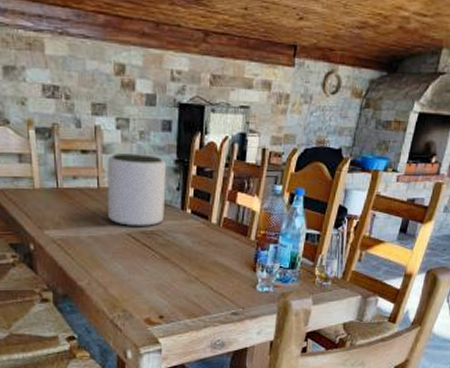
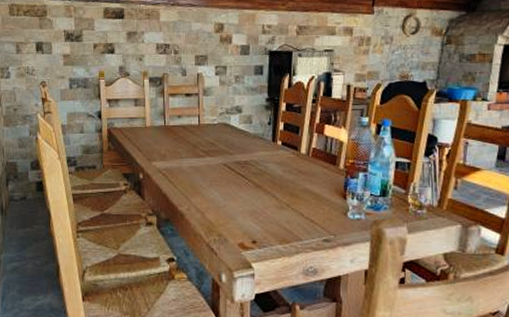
plant pot: present [107,153,166,228] -> none [207,95,258,158]

